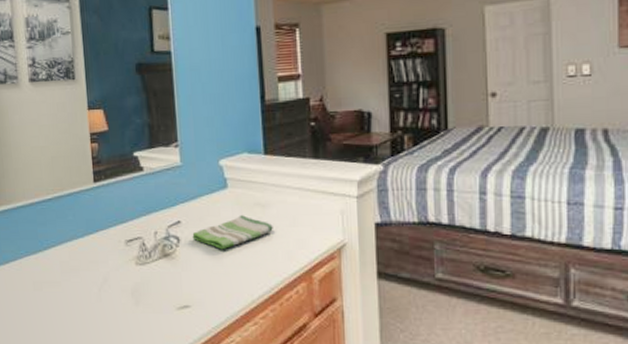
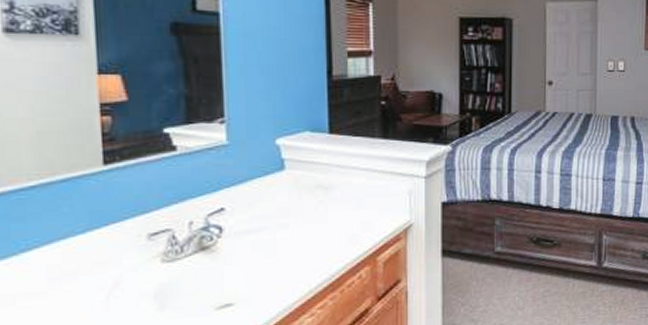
dish towel: present [192,215,273,250] -> none [239,199,336,238]

